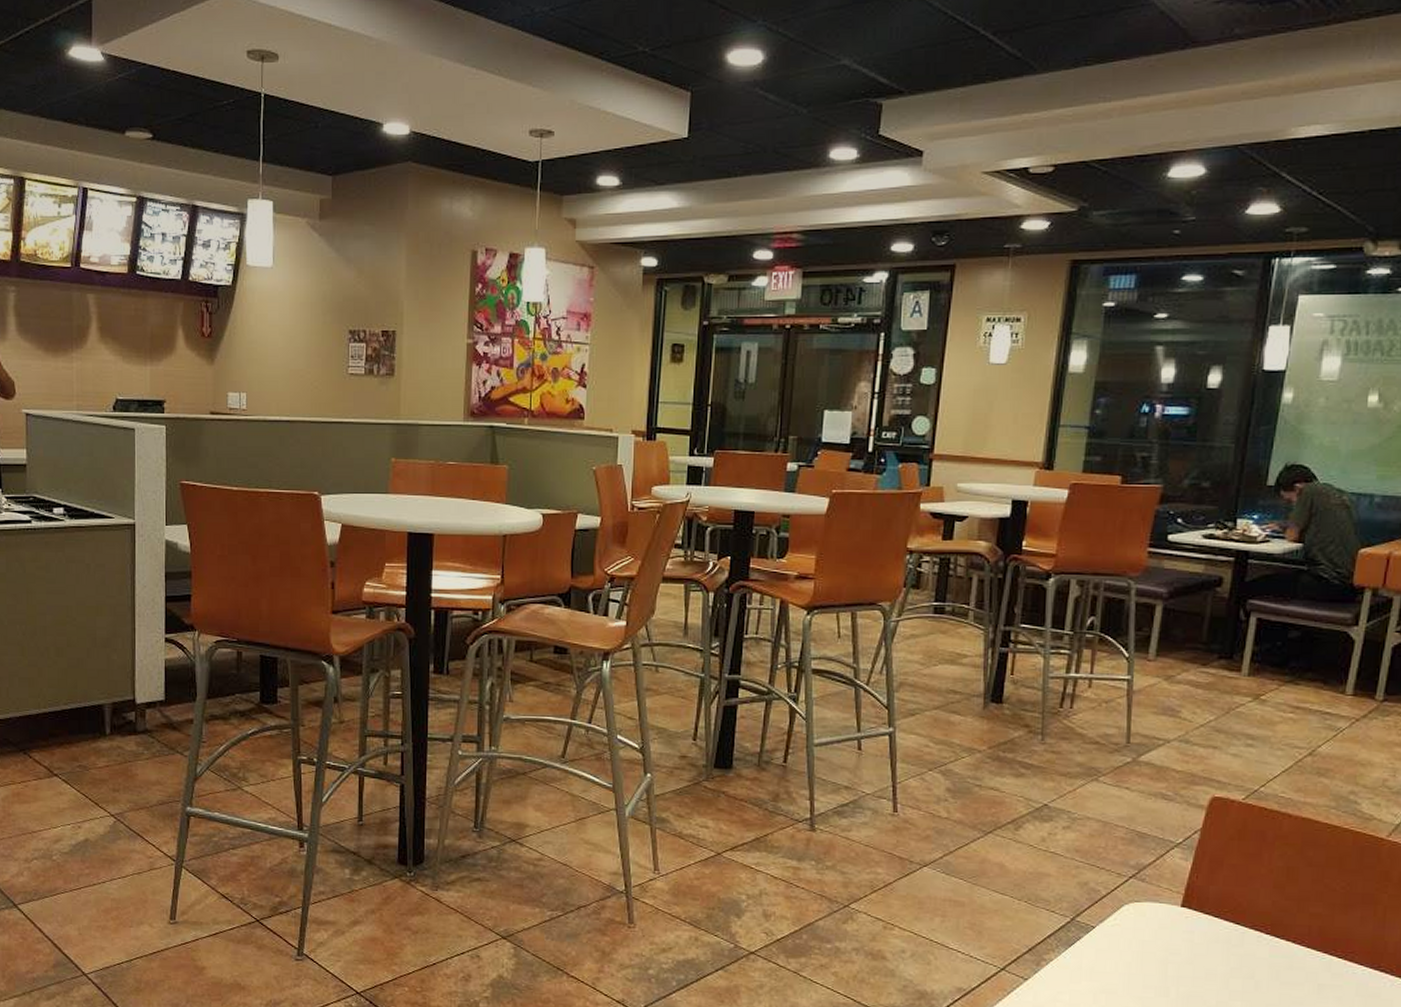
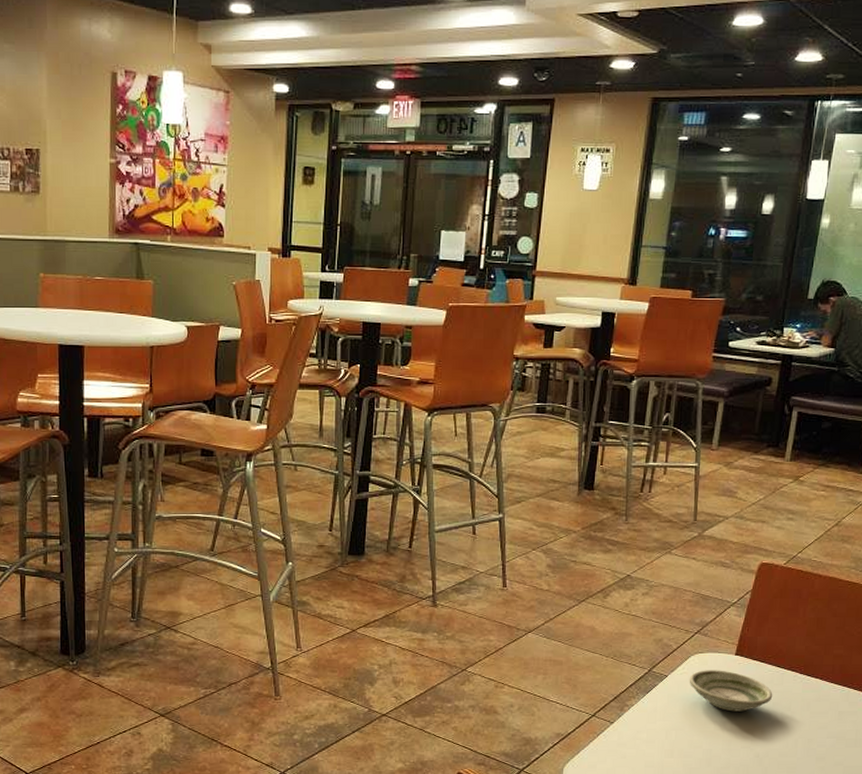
saucer: none [1122,922,1231,976] -> present [689,670,773,712]

